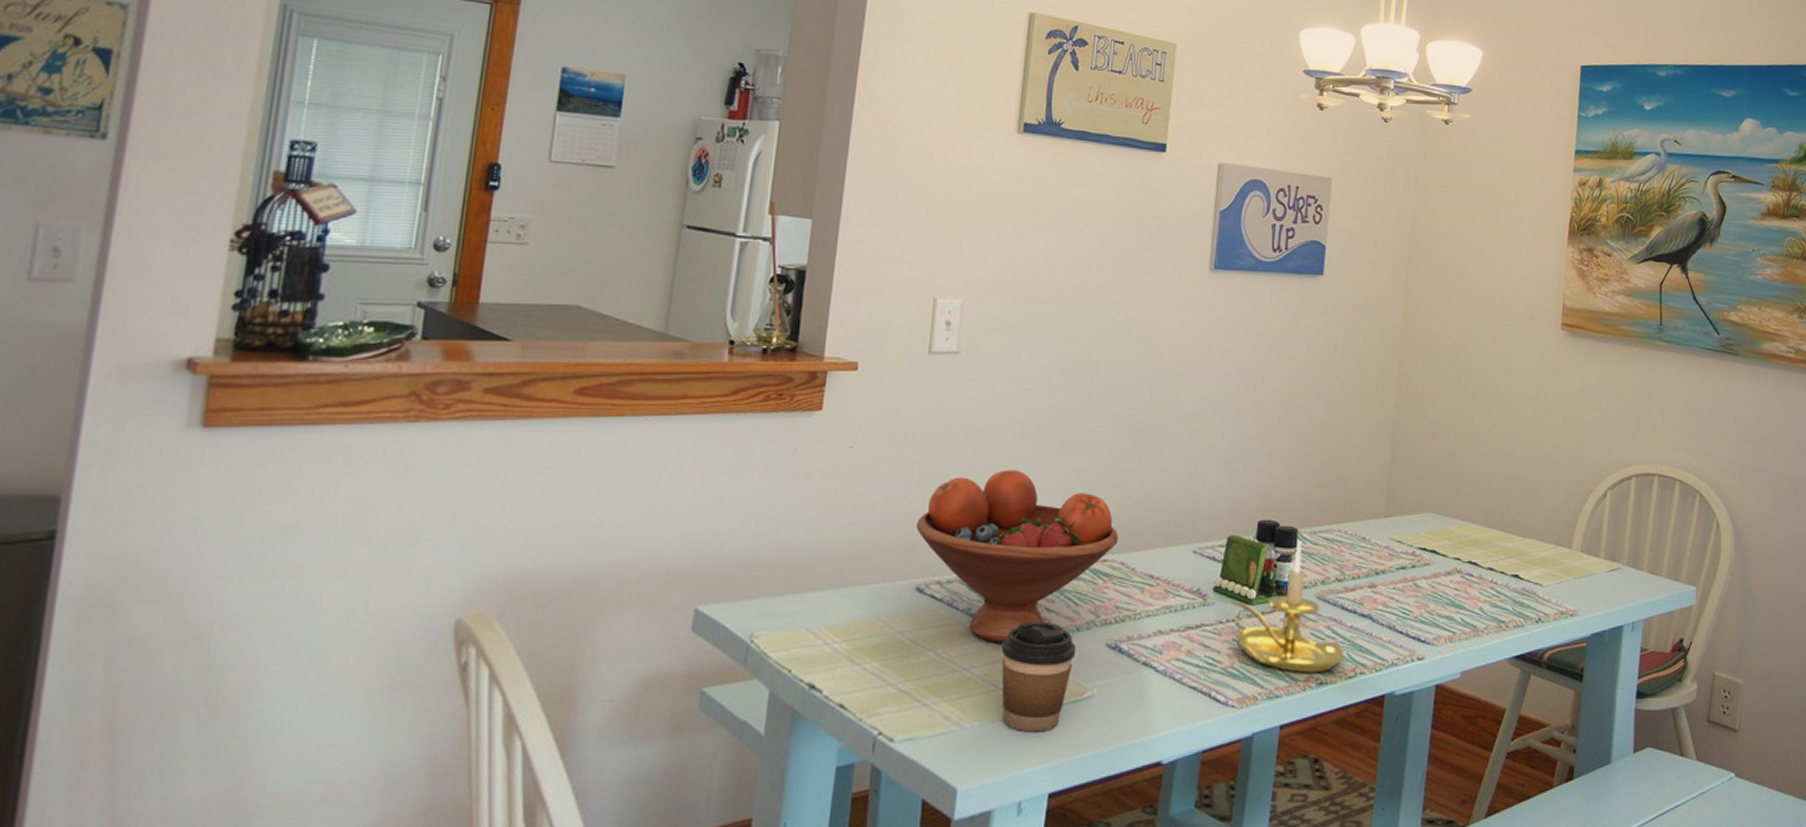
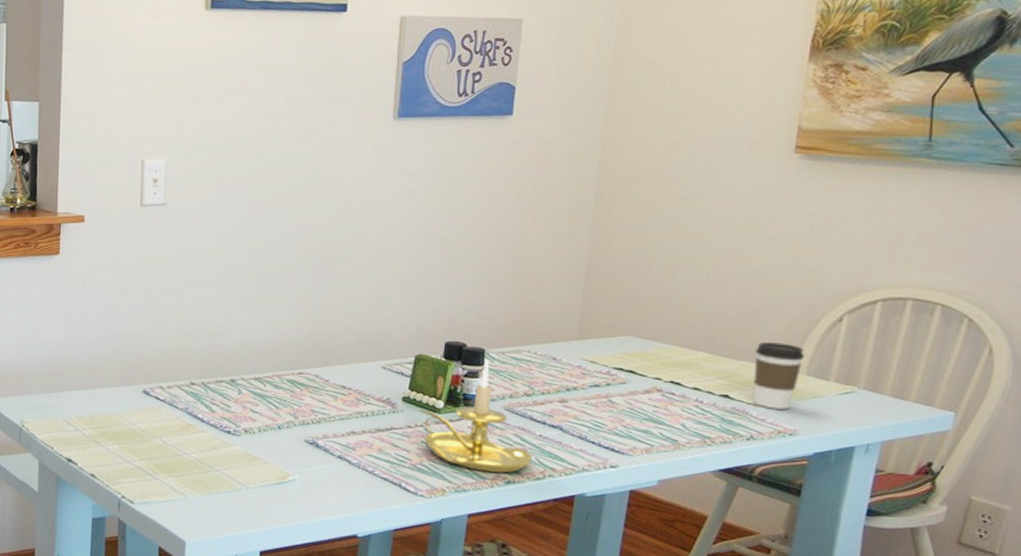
fruit bowl: present [916,469,1119,643] -> none [140,299,312,435]
coffee cup: present [1001,621,1076,732] -> none [214,420,278,505]
coffee cup: none [1539,519,1579,589] -> present [753,343,805,409]

